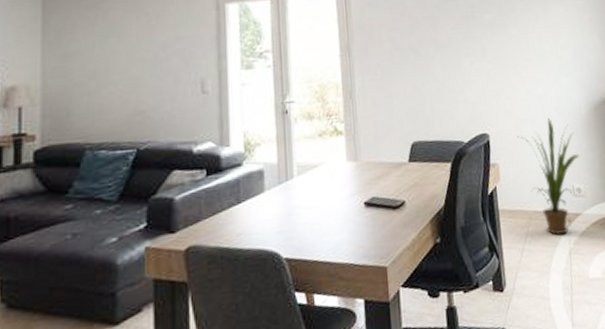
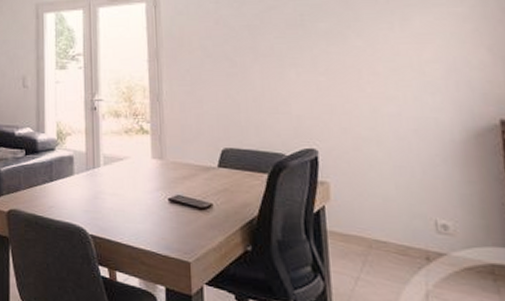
house plant: present [516,118,580,235] -> none [355,141,448,273]

